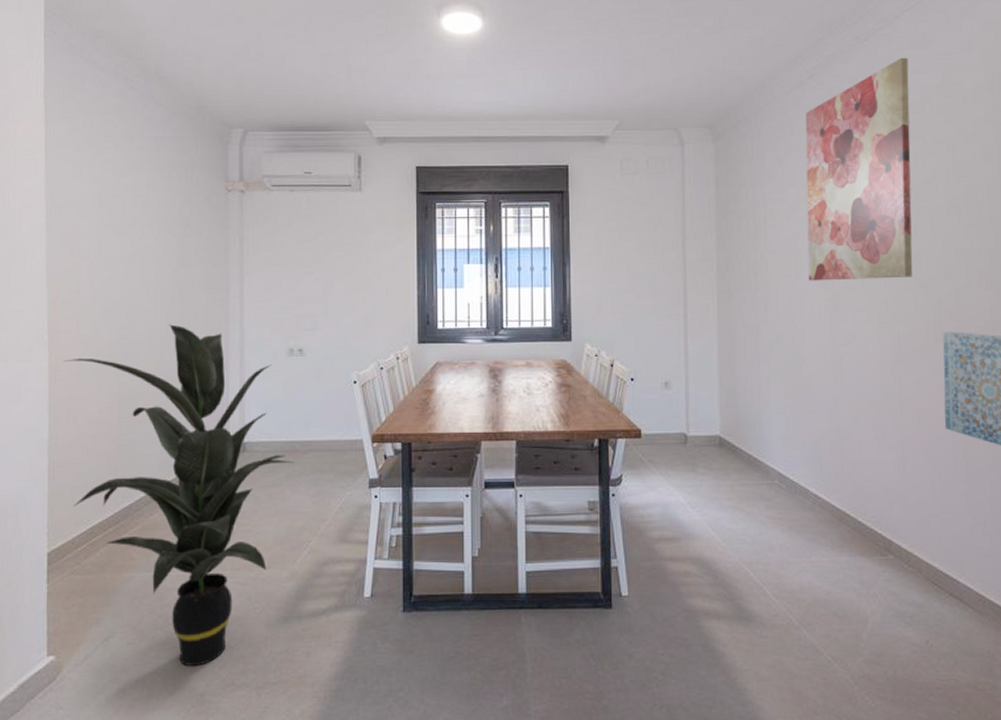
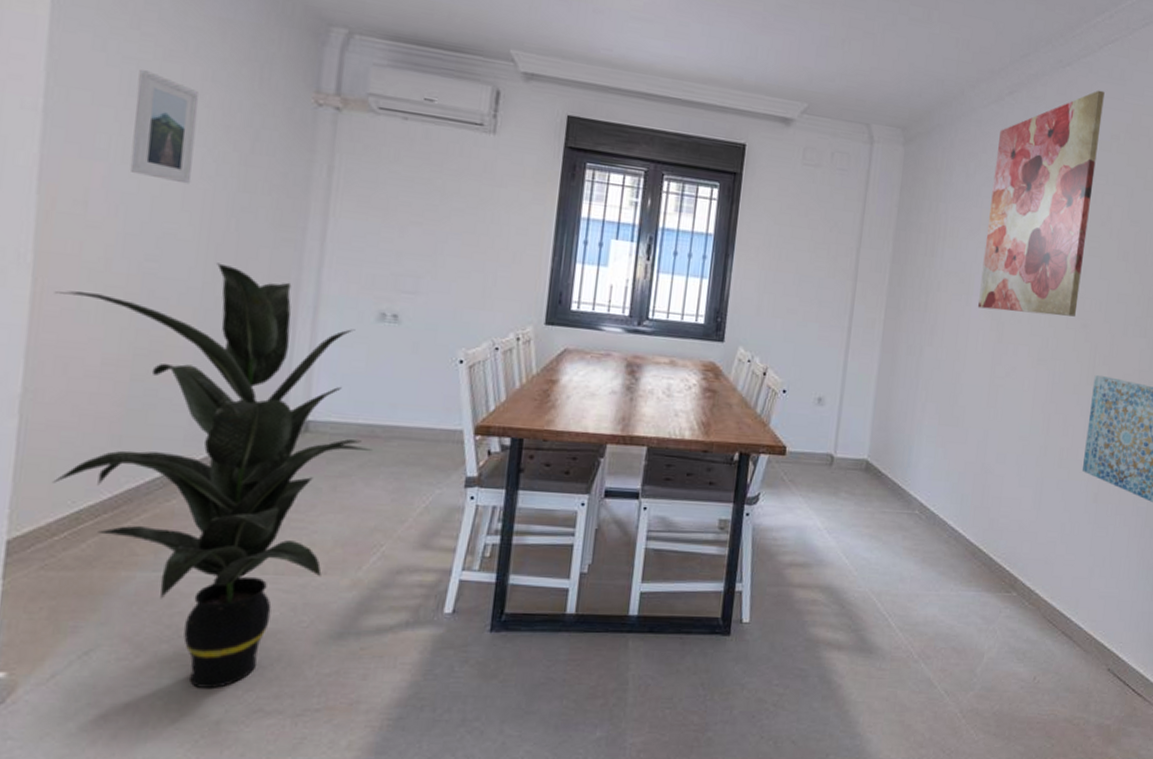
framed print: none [104,186,146,267] -> present [129,70,199,184]

